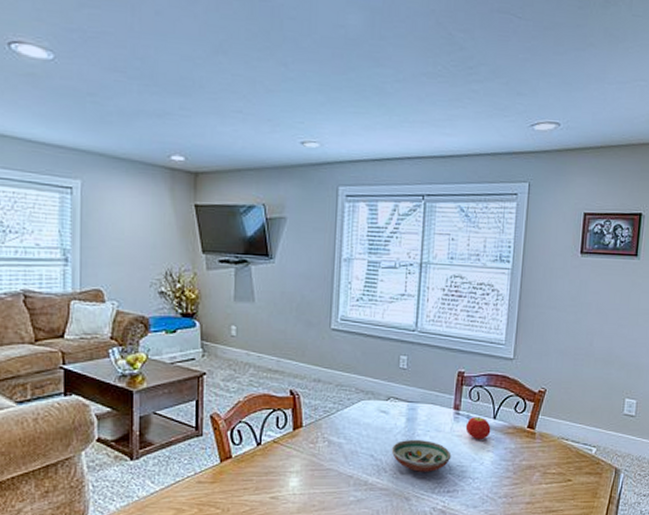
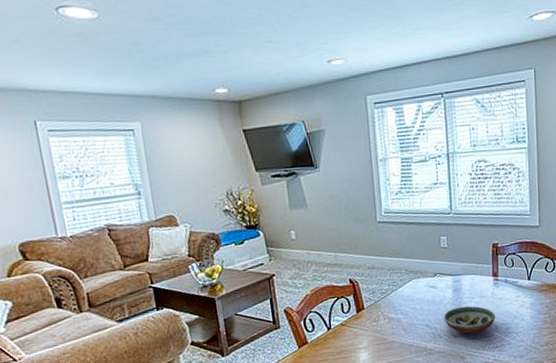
fruit: present [465,417,491,439] -> none [504,280,527,299]

